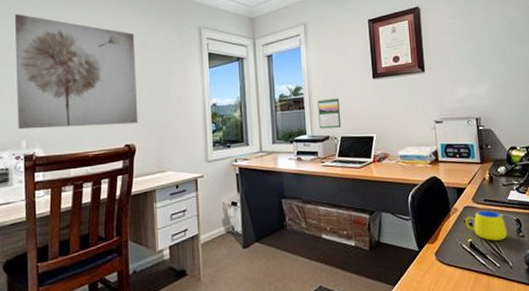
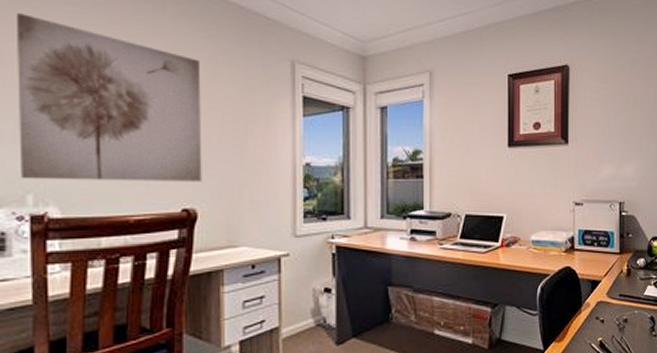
calendar: present [317,97,342,129] -> none [440,166,467,204]
mug: present [465,210,508,241] -> none [597,306,640,340]

